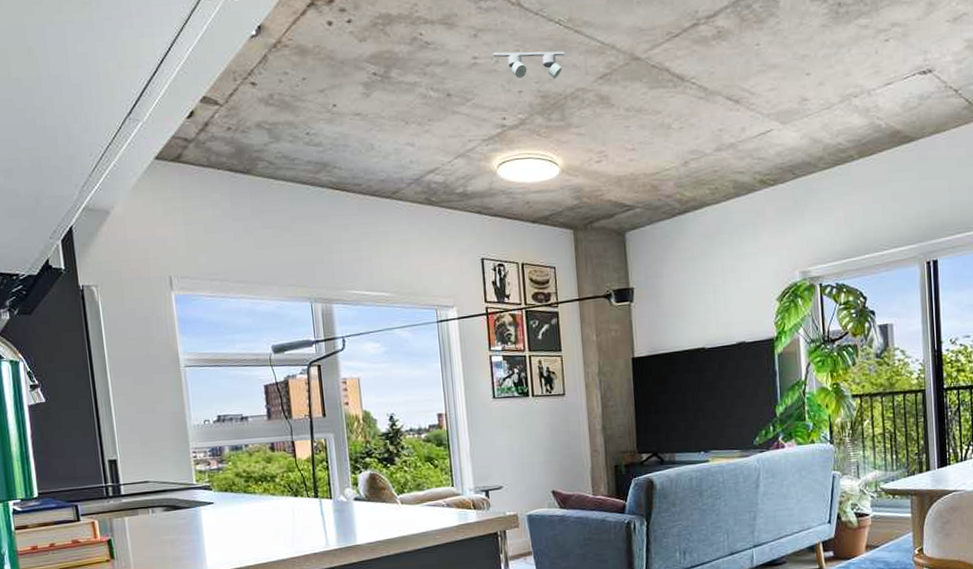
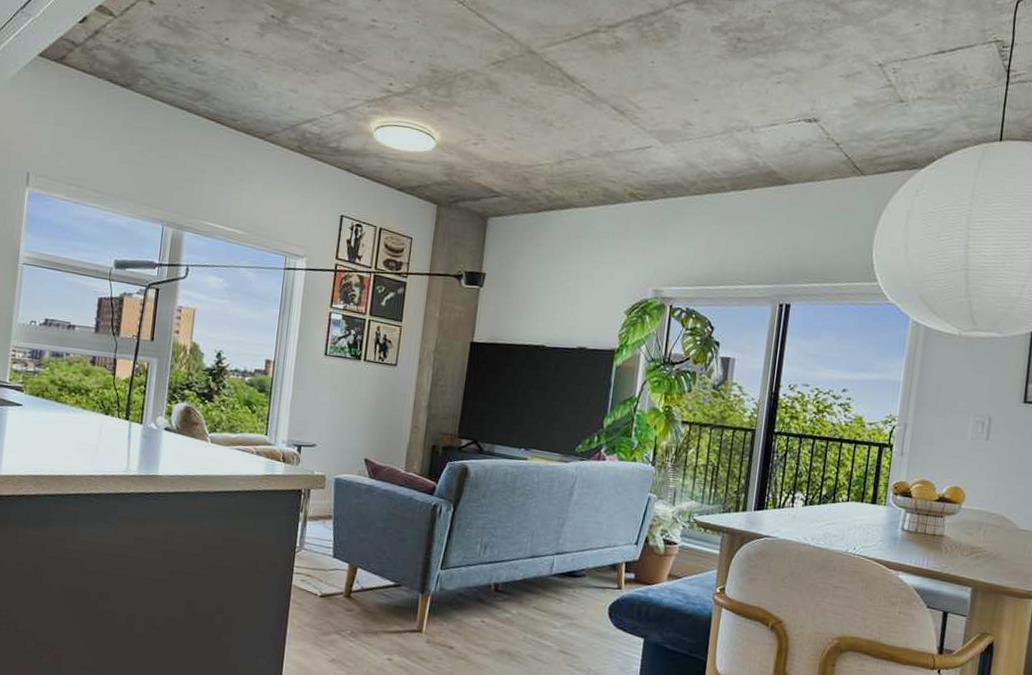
track lighting: present [493,51,565,79] -> none [392,19,463,57]

